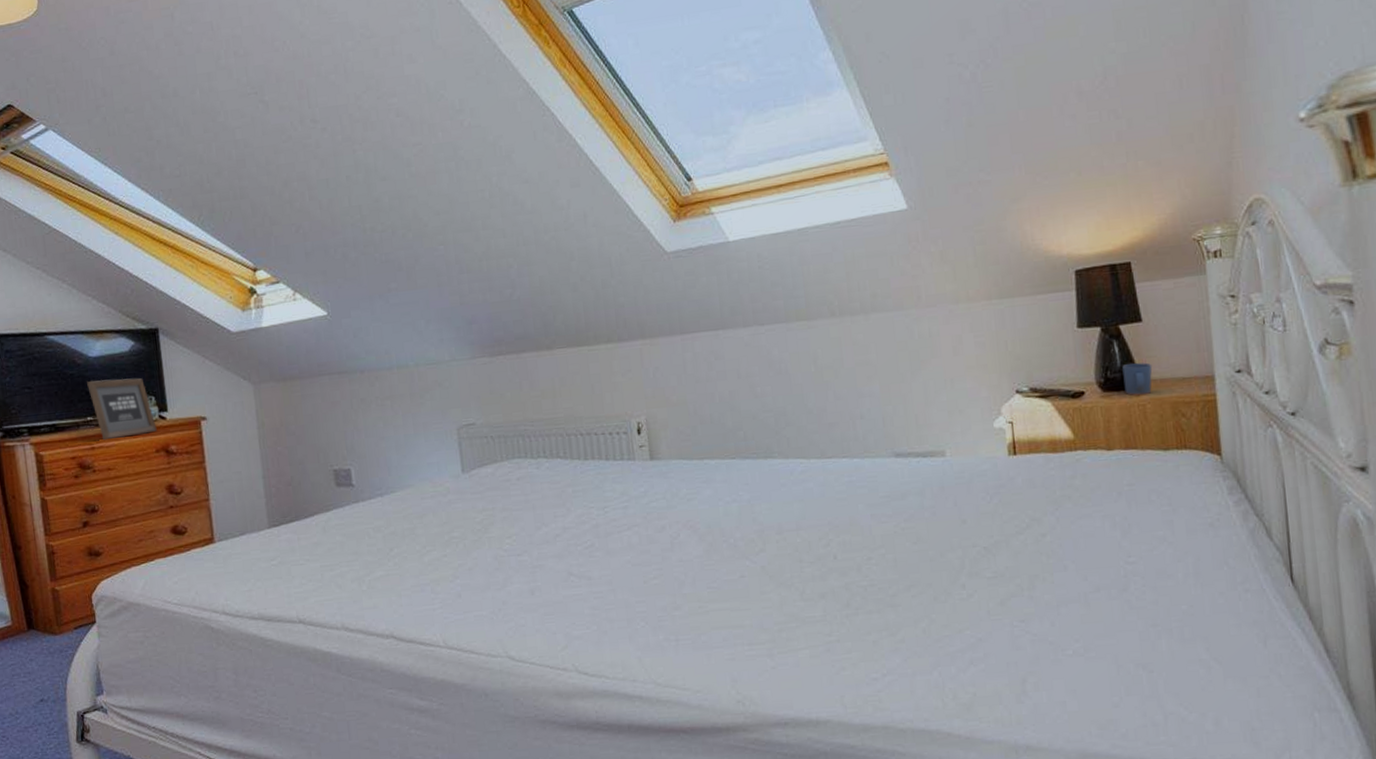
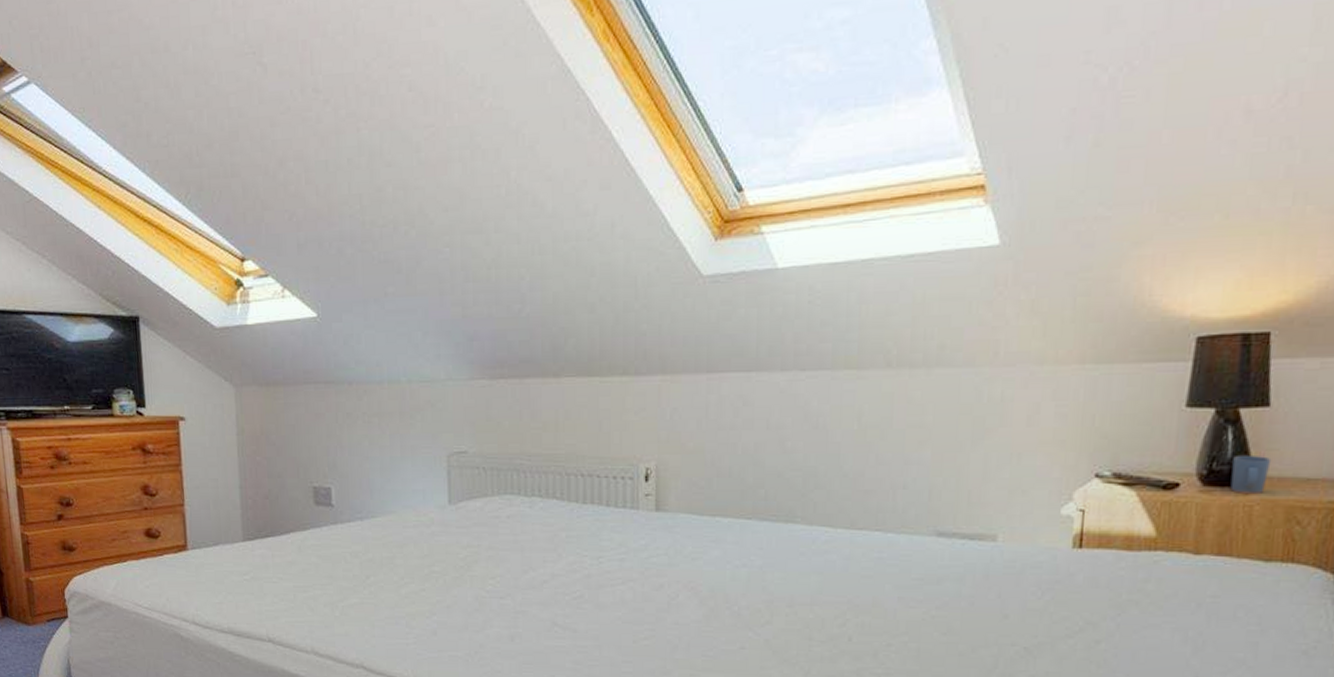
picture frame: present [87,378,157,441] -> none [65,367,134,432]

